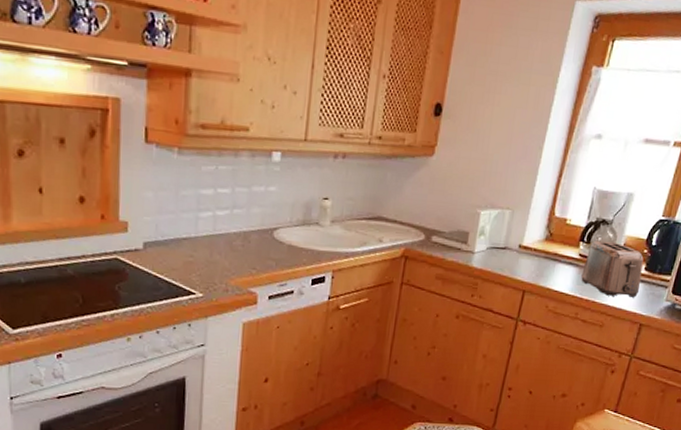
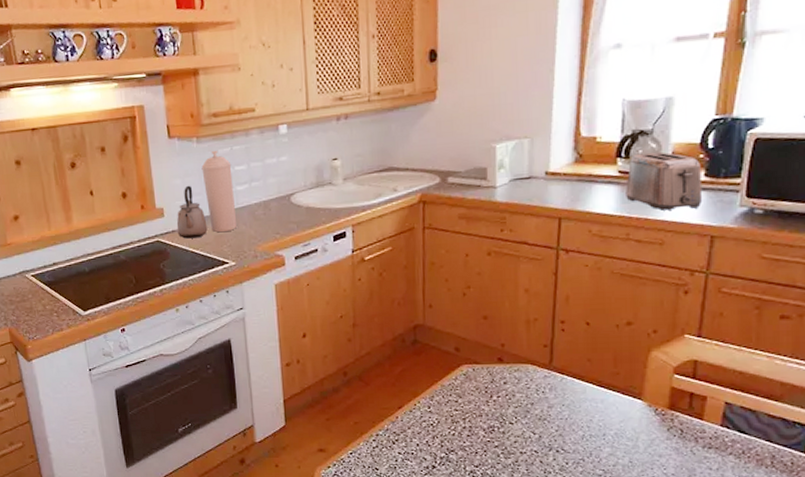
kettle: none [140,200,177,262] -> present [176,185,208,239]
canister: none [179,167,214,260] -> present [201,151,238,233]

